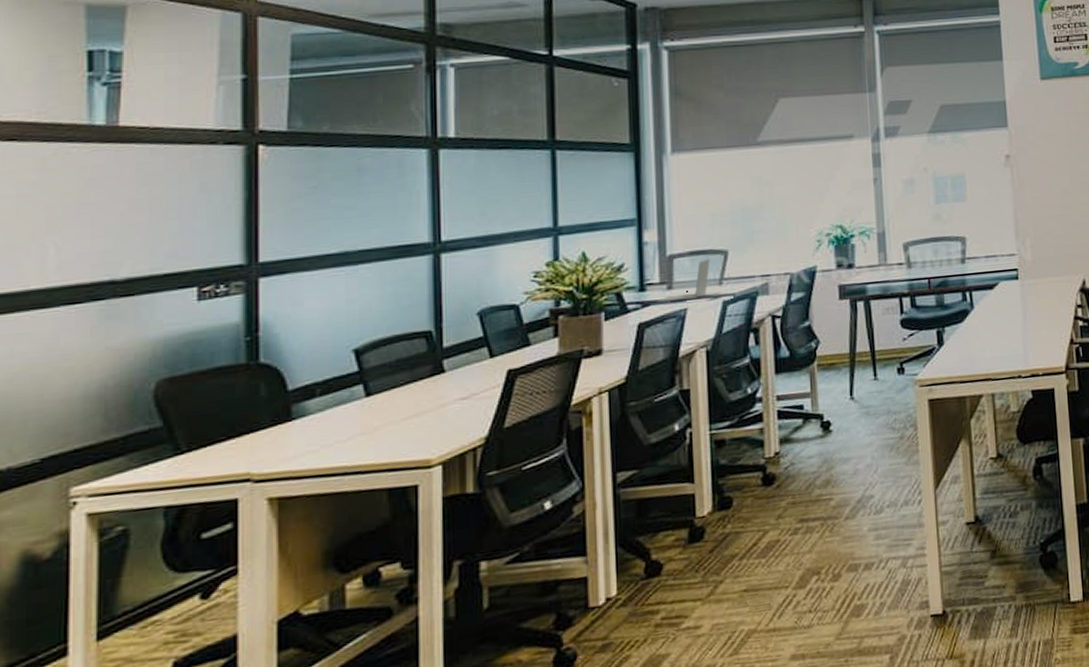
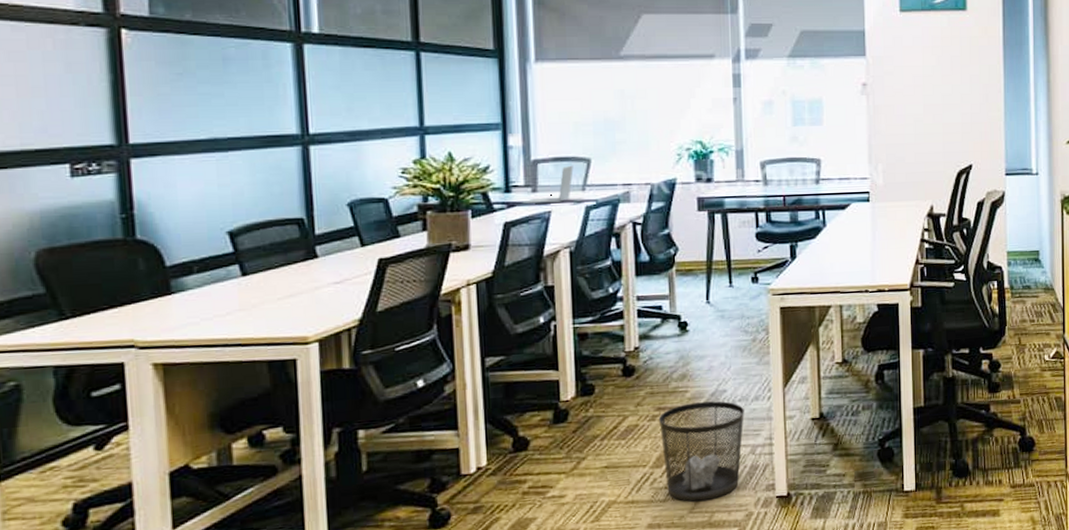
waste bin: none [802,508,894,626] -> present [659,401,744,501]

